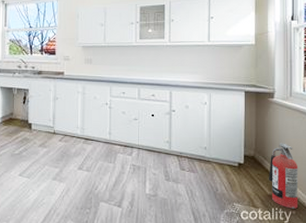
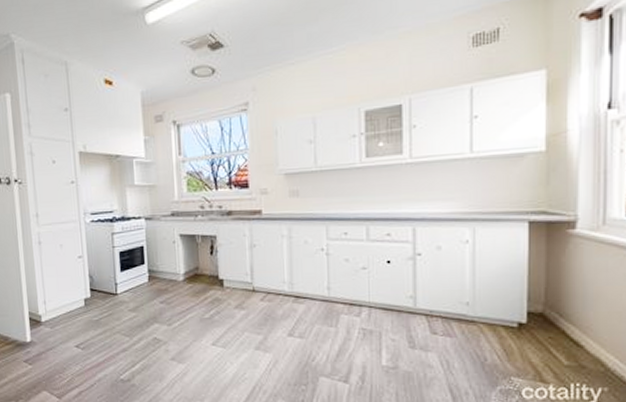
fire extinguisher: present [269,143,299,209] -> none [566,293,615,384]

